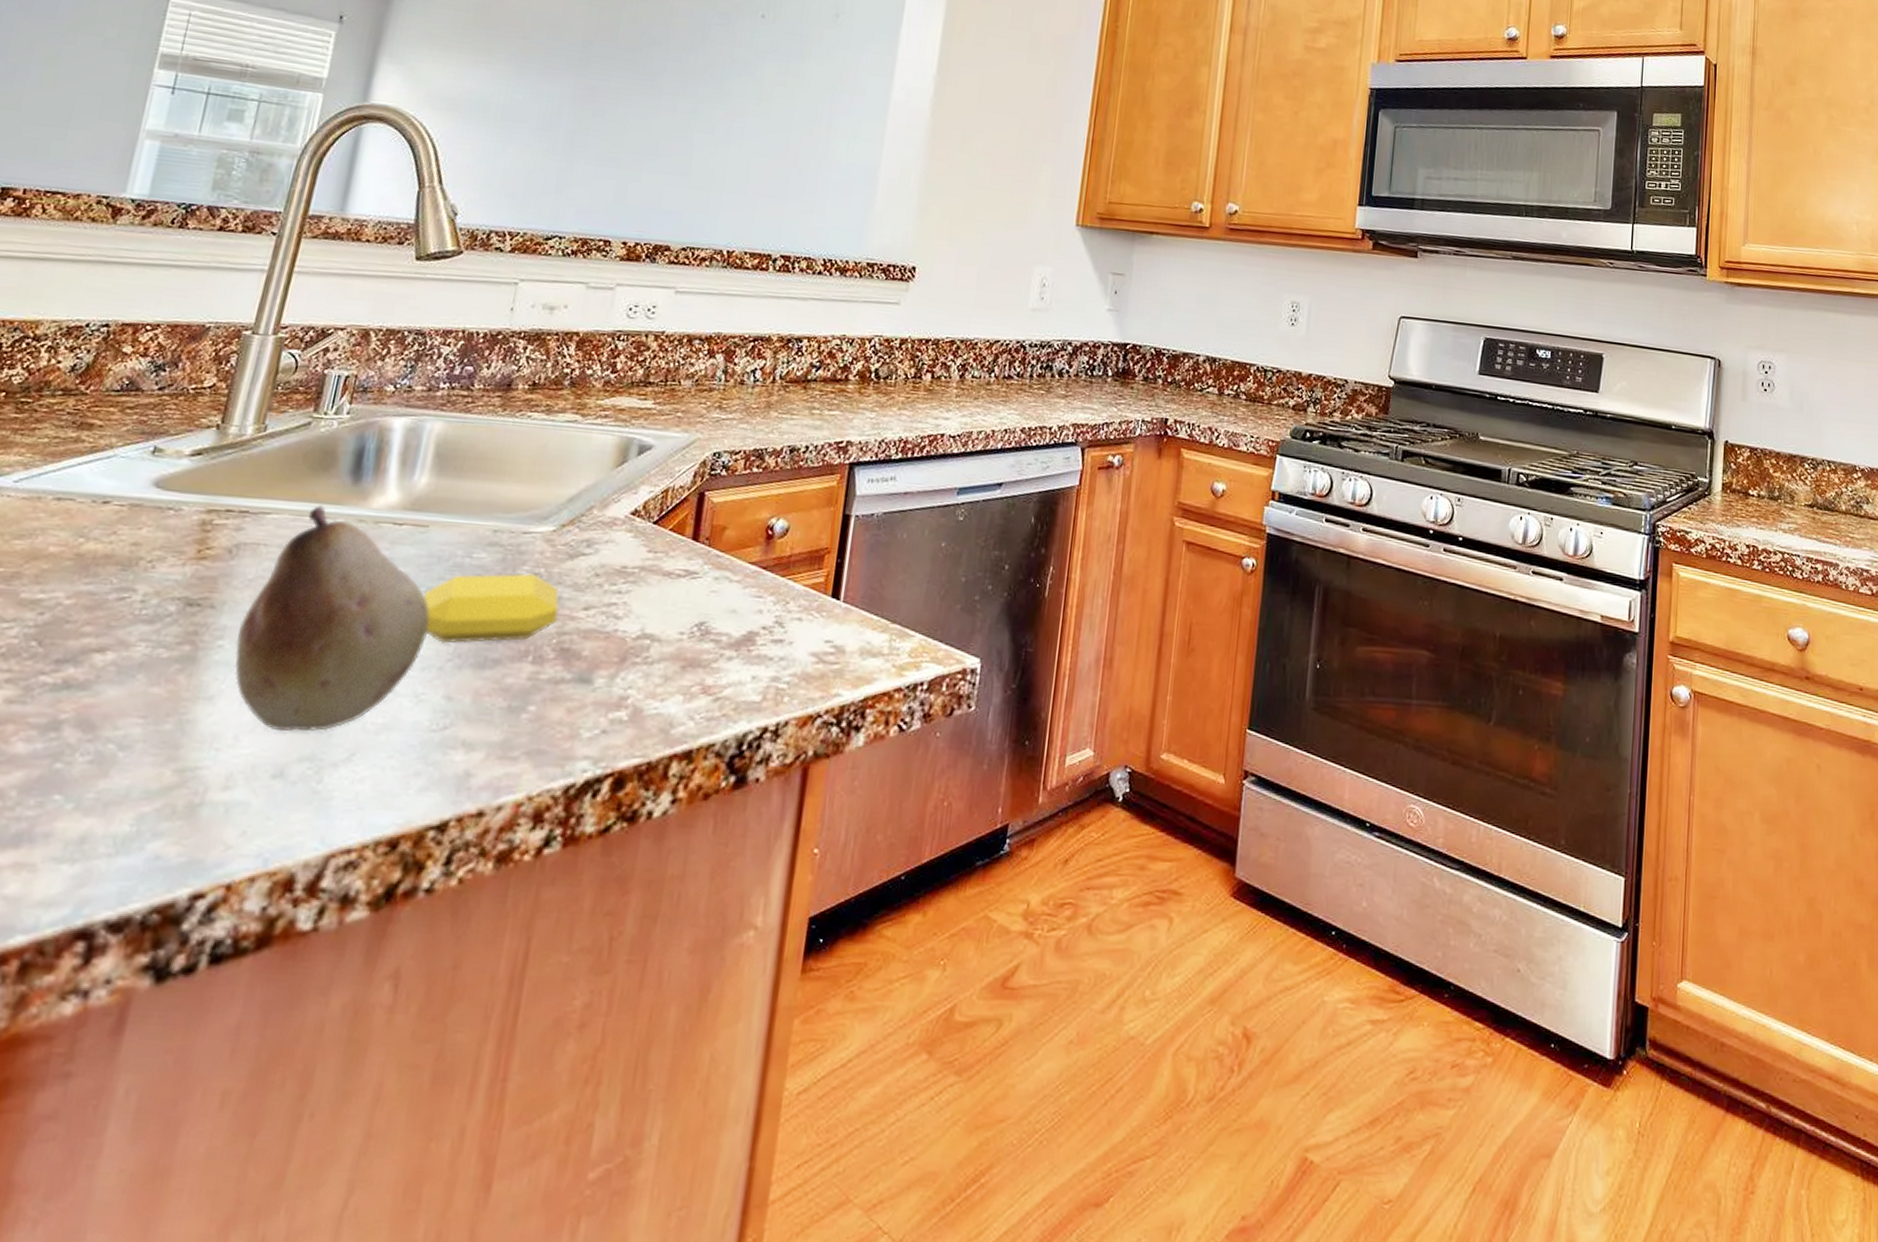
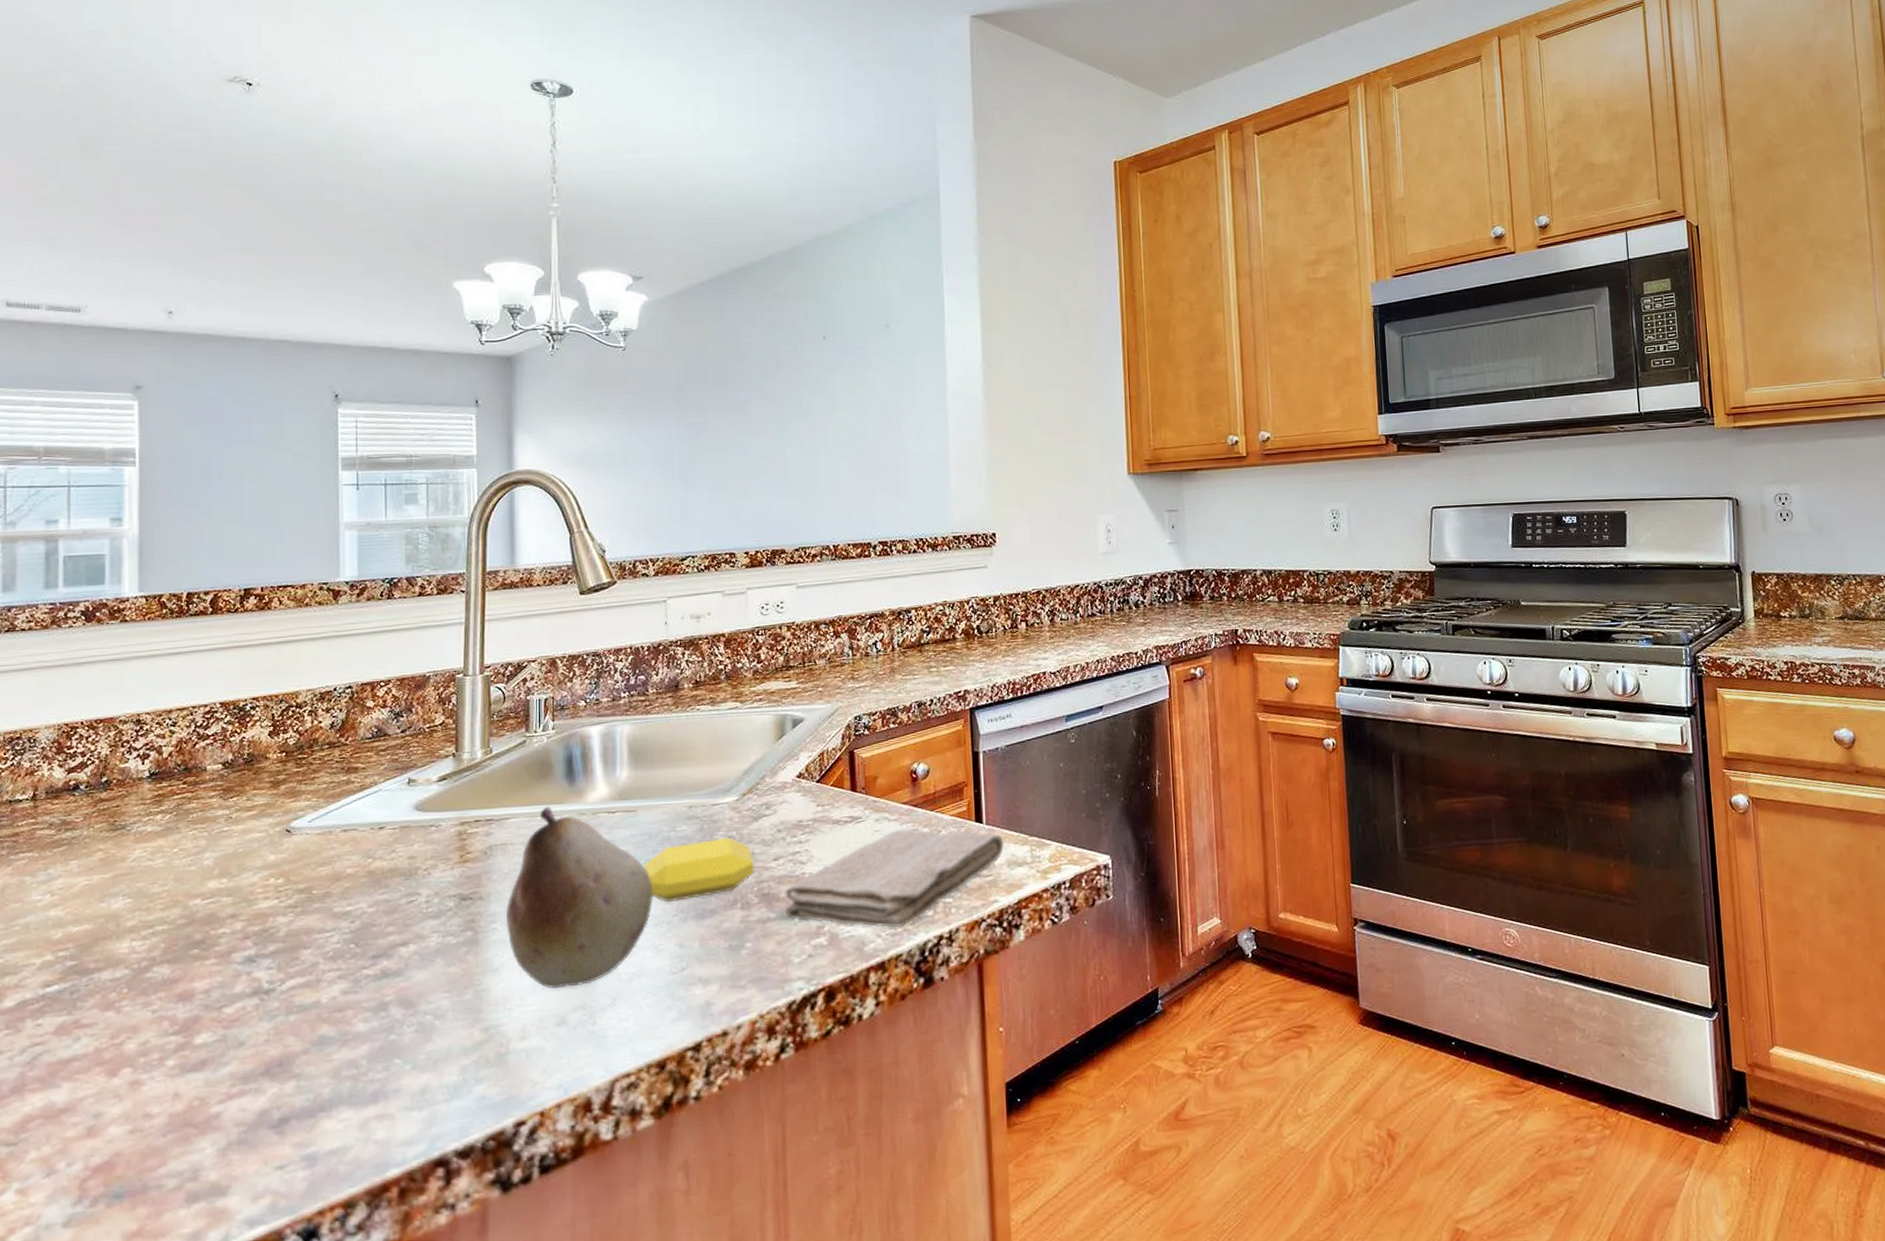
washcloth: none [584,592,862,712] -> present [785,829,1005,928]

